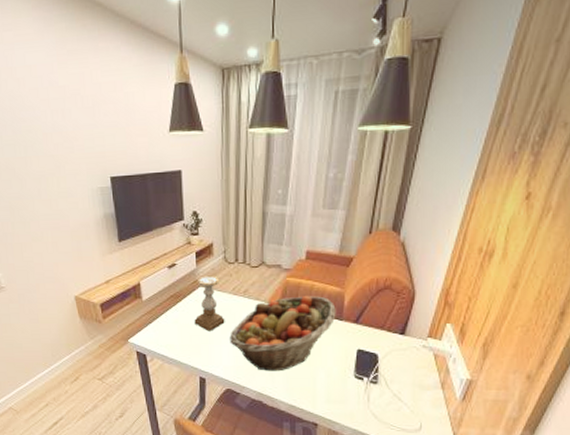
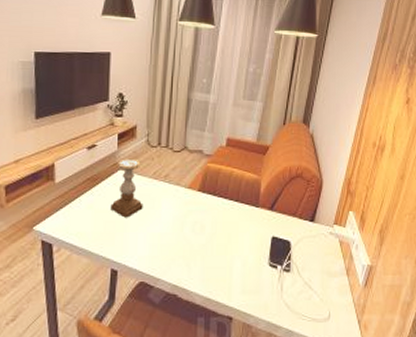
fruit basket: present [230,296,336,372] -> none [147,182,253,261]

